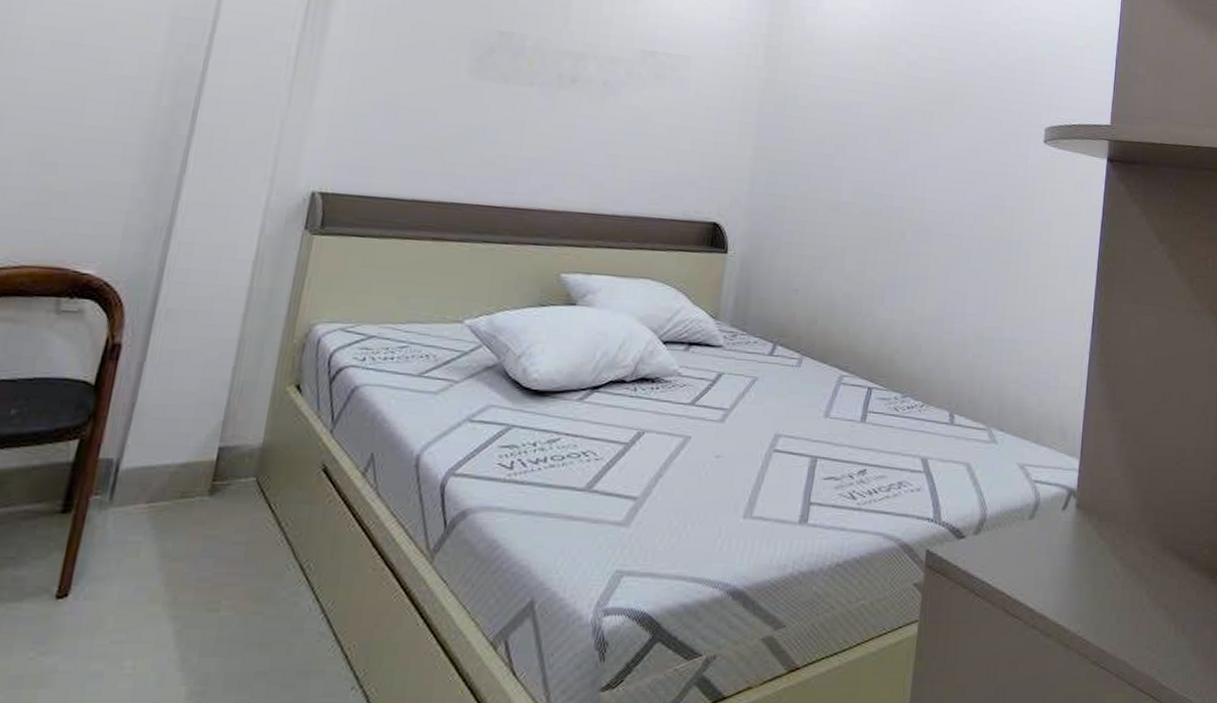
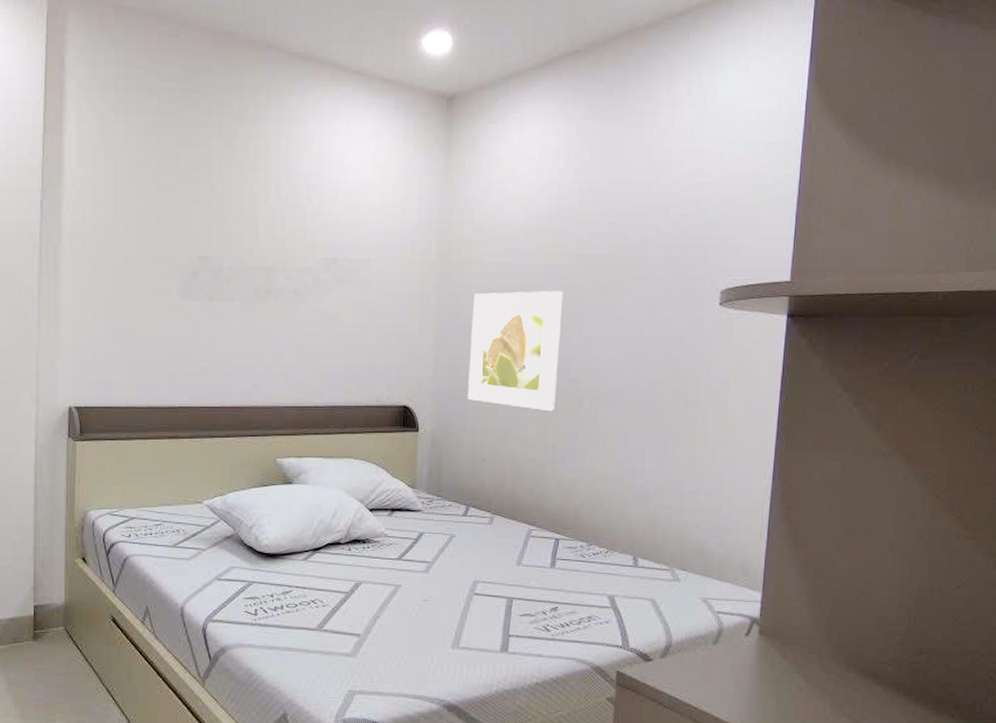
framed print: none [784,105,892,242] -> present [468,291,564,412]

